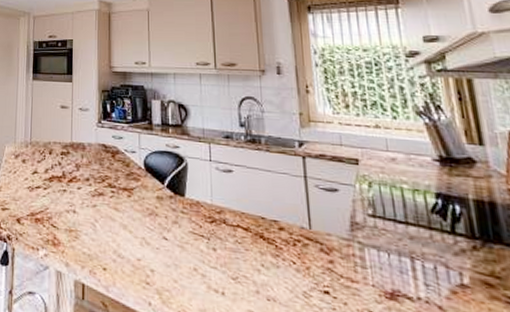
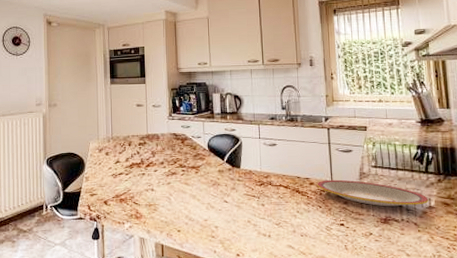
plate: none [289,226,460,281] -> present [317,179,429,207]

